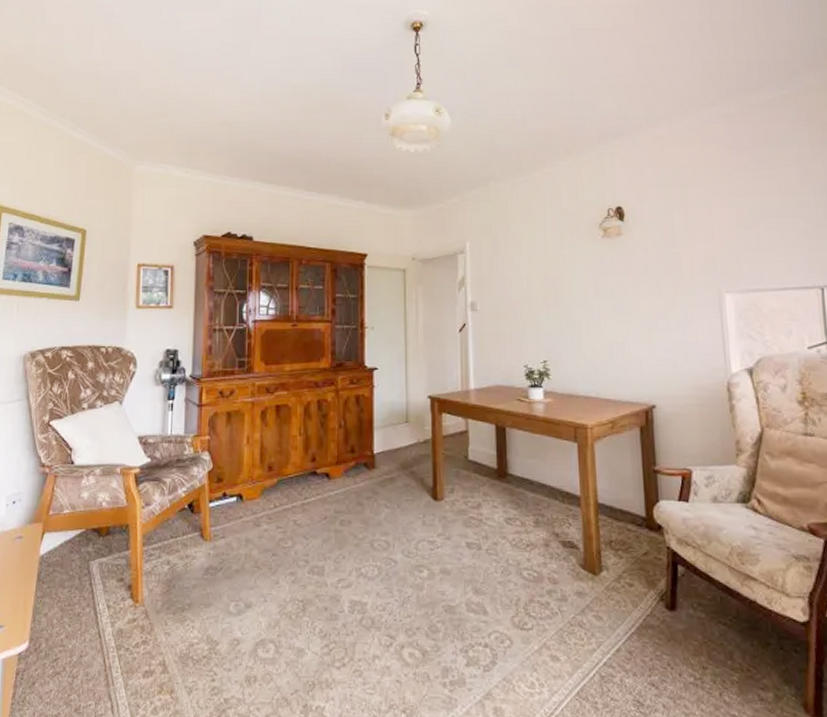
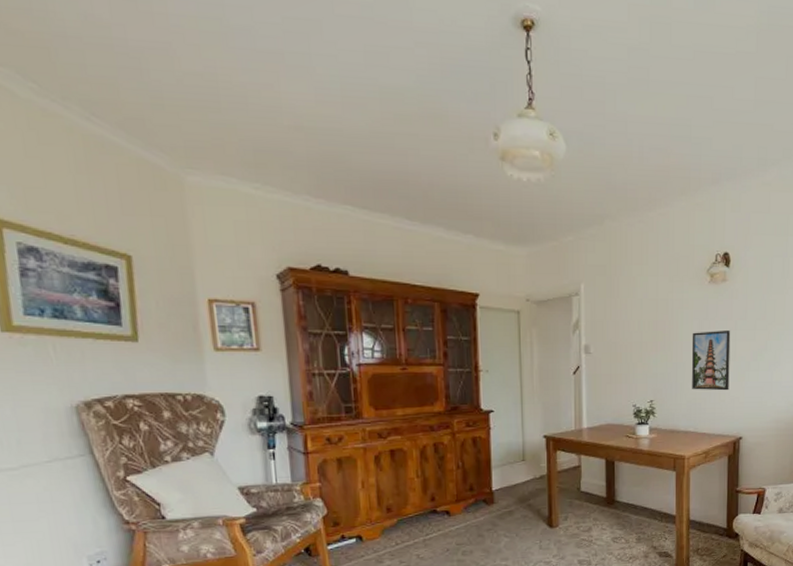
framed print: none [586,286,635,352] -> present [691,331,731,391]

